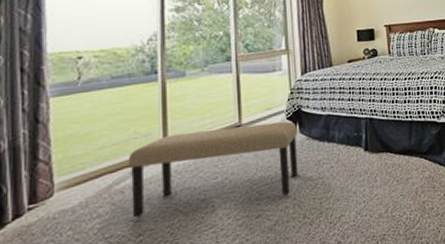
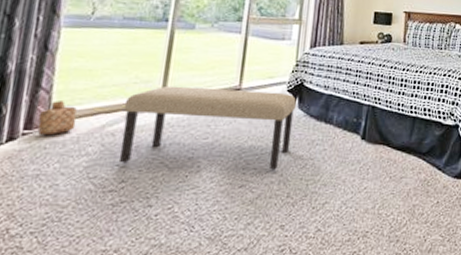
basket: none [41,169,82,207] -> present [37,101,77,136]

